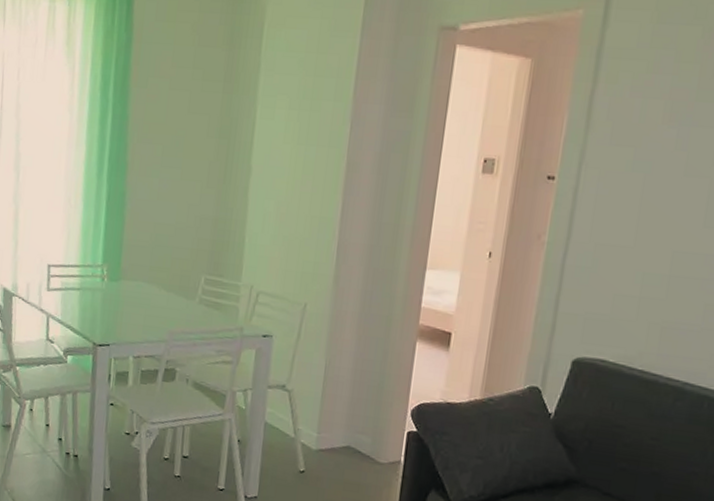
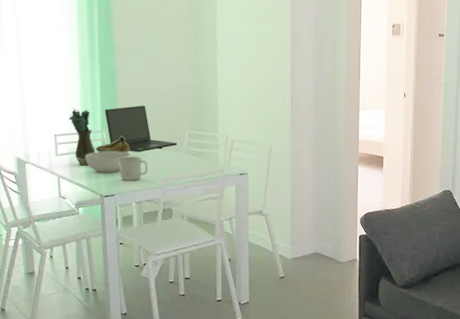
vase: none [65,234,93,306] -> present [68,107,95,166]
bowl: none [79,290,133,318] -> present [84,151,130,173]
fruit: none [93,273,134,296] -> present [95,136,130,153]
laptop: none [107,238,191,297] -> present [104,105,178,153]
mug: none [118,299,153,331] -> present [119,157,149,182]

